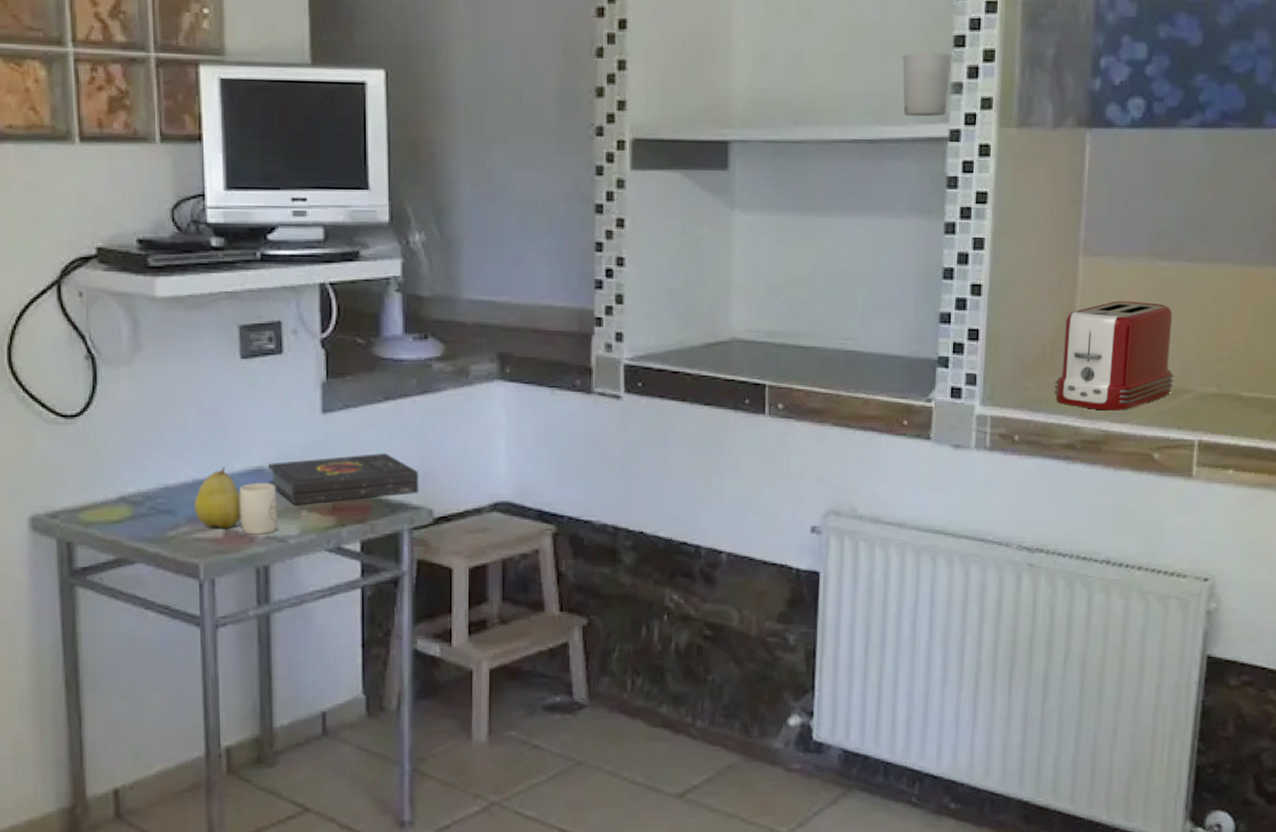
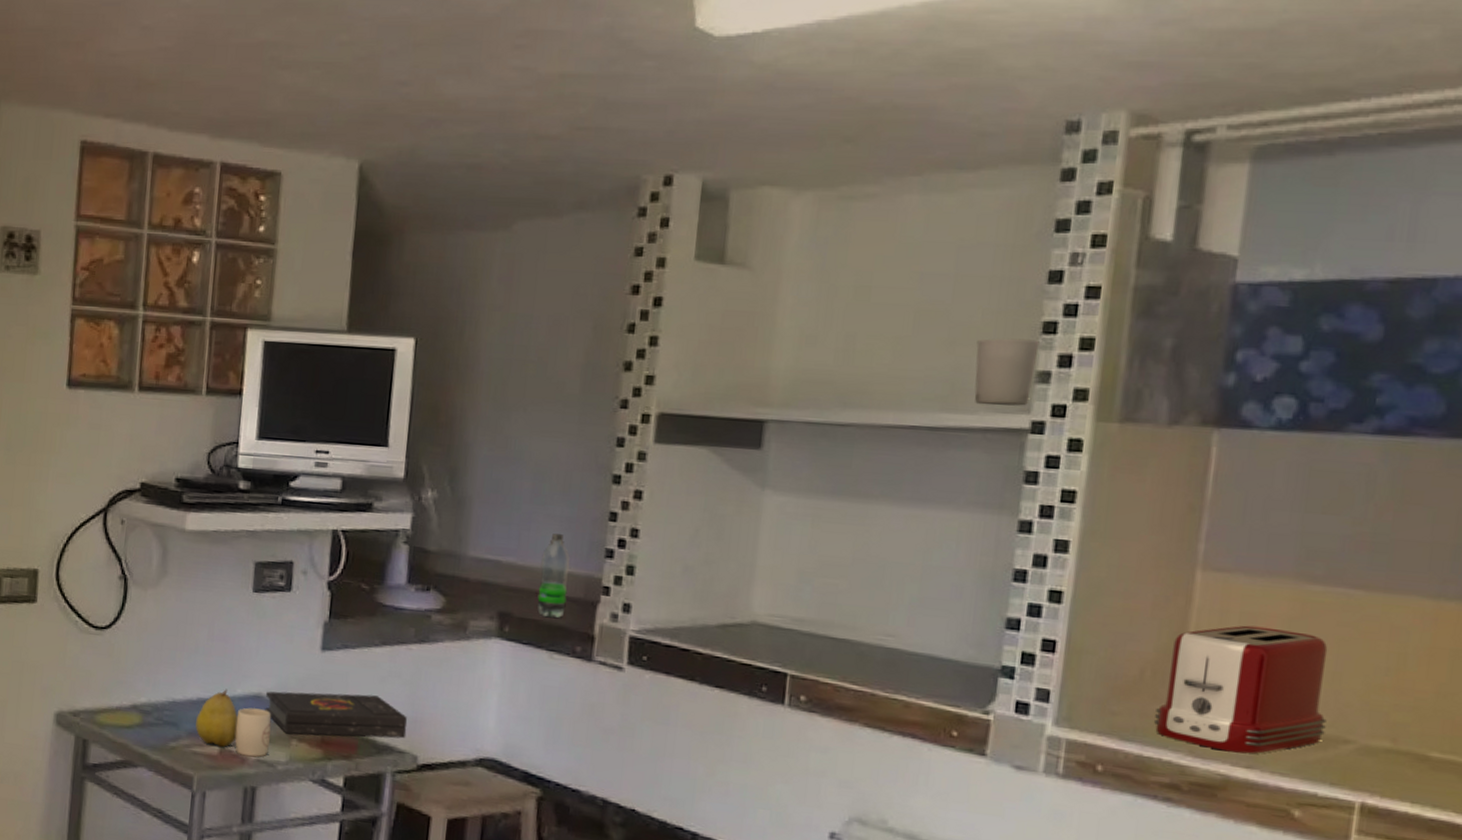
bottle: none [534,269,562,355] -> present [537,534,570,619]

